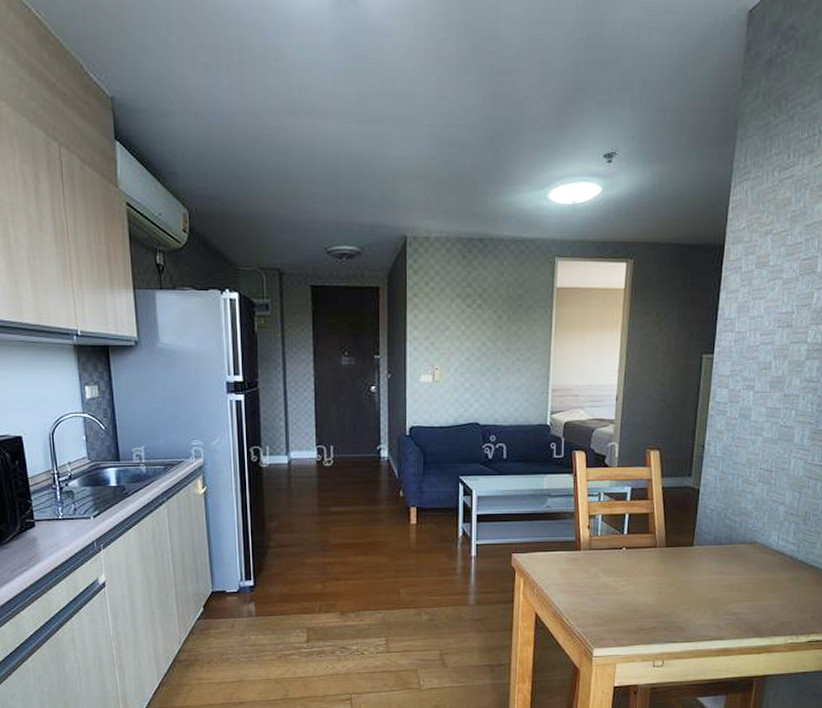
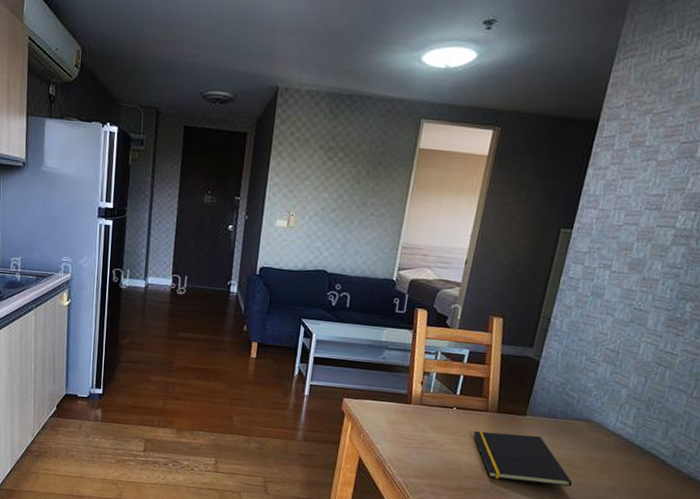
notepad: none [645,564,745,614] -> present [473,431,572,487]

